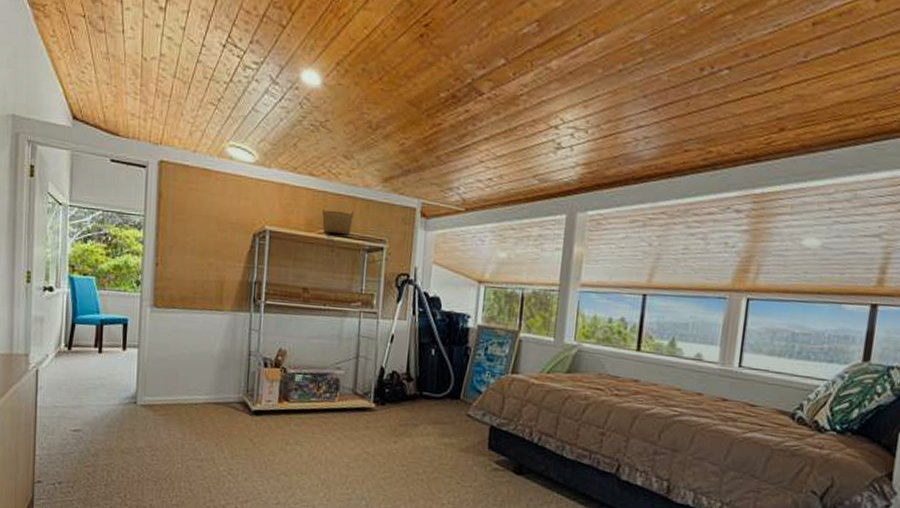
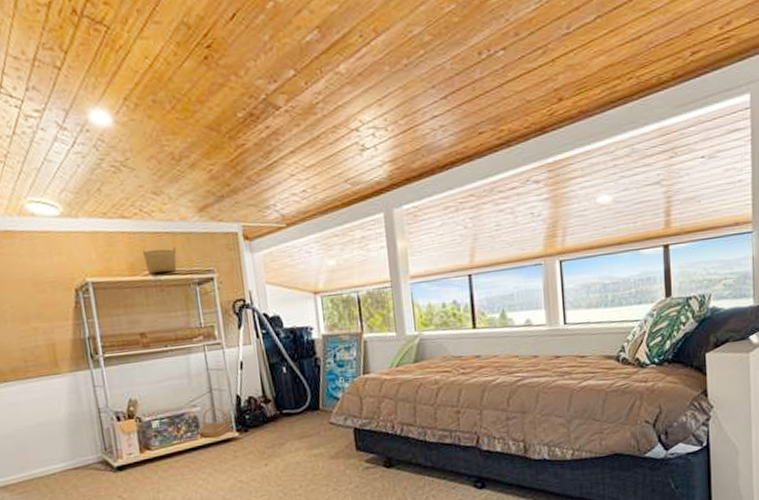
basket: none [339,373,370,405] -> present [199,407,232,439]

